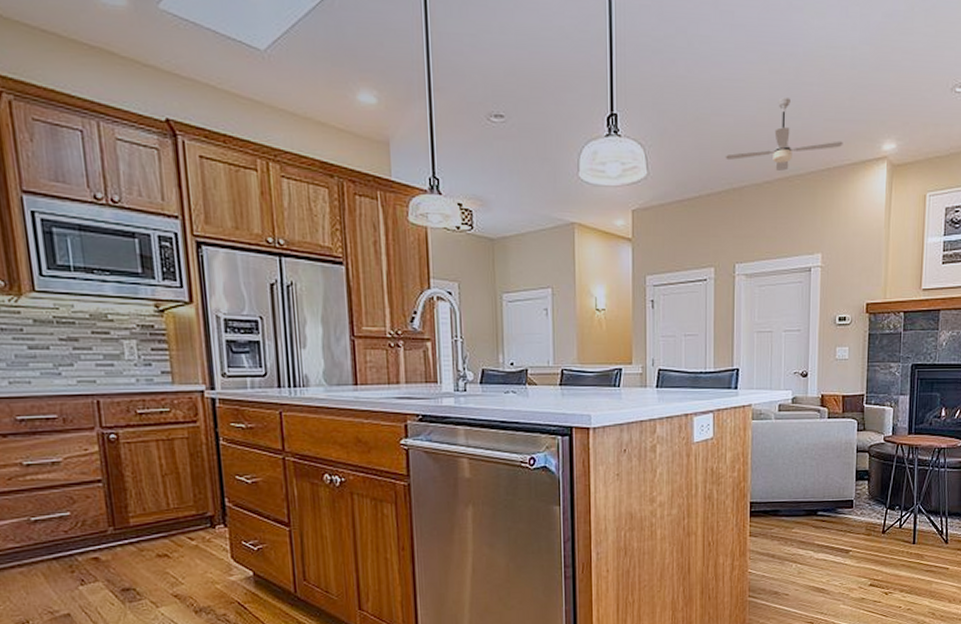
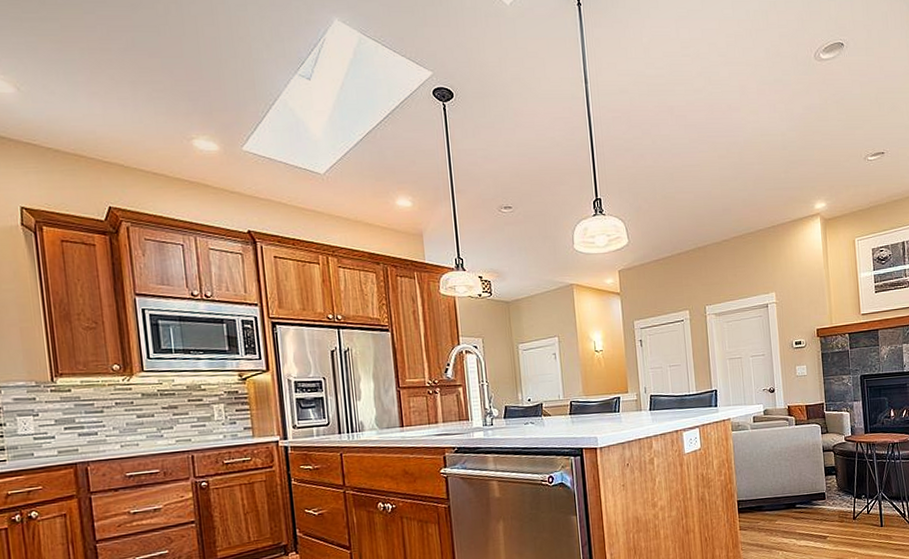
ceiling fan: present [725,97,843,171] -> none [689,175,783,231]

